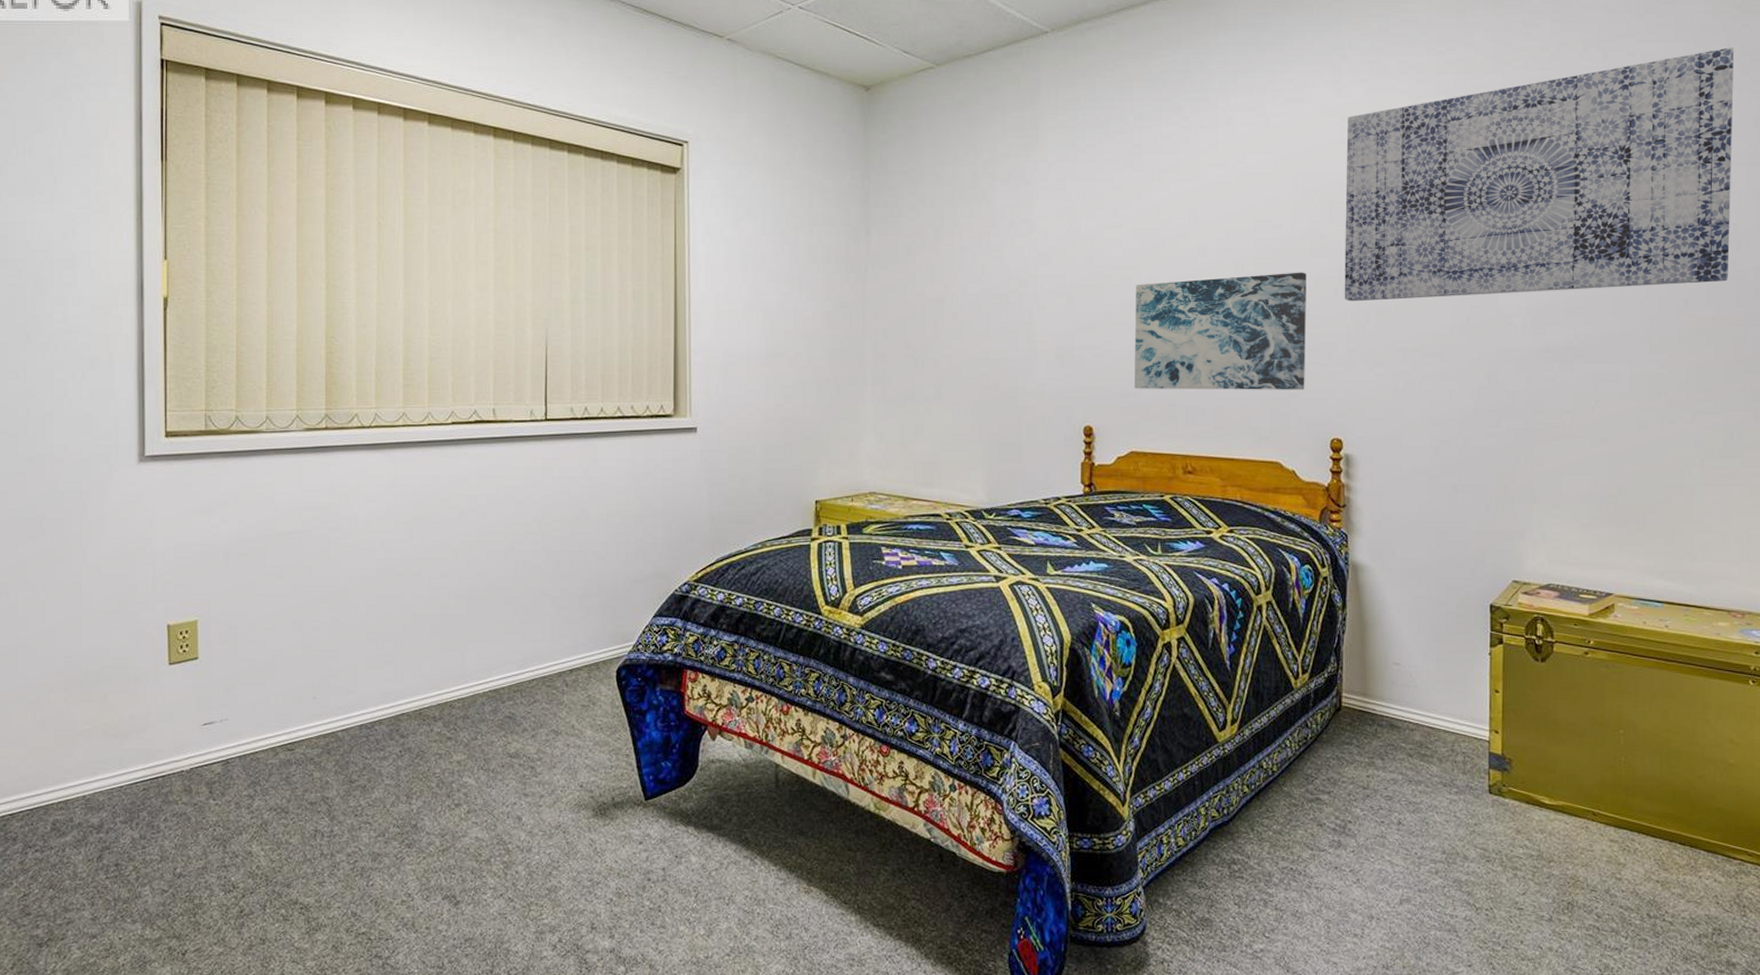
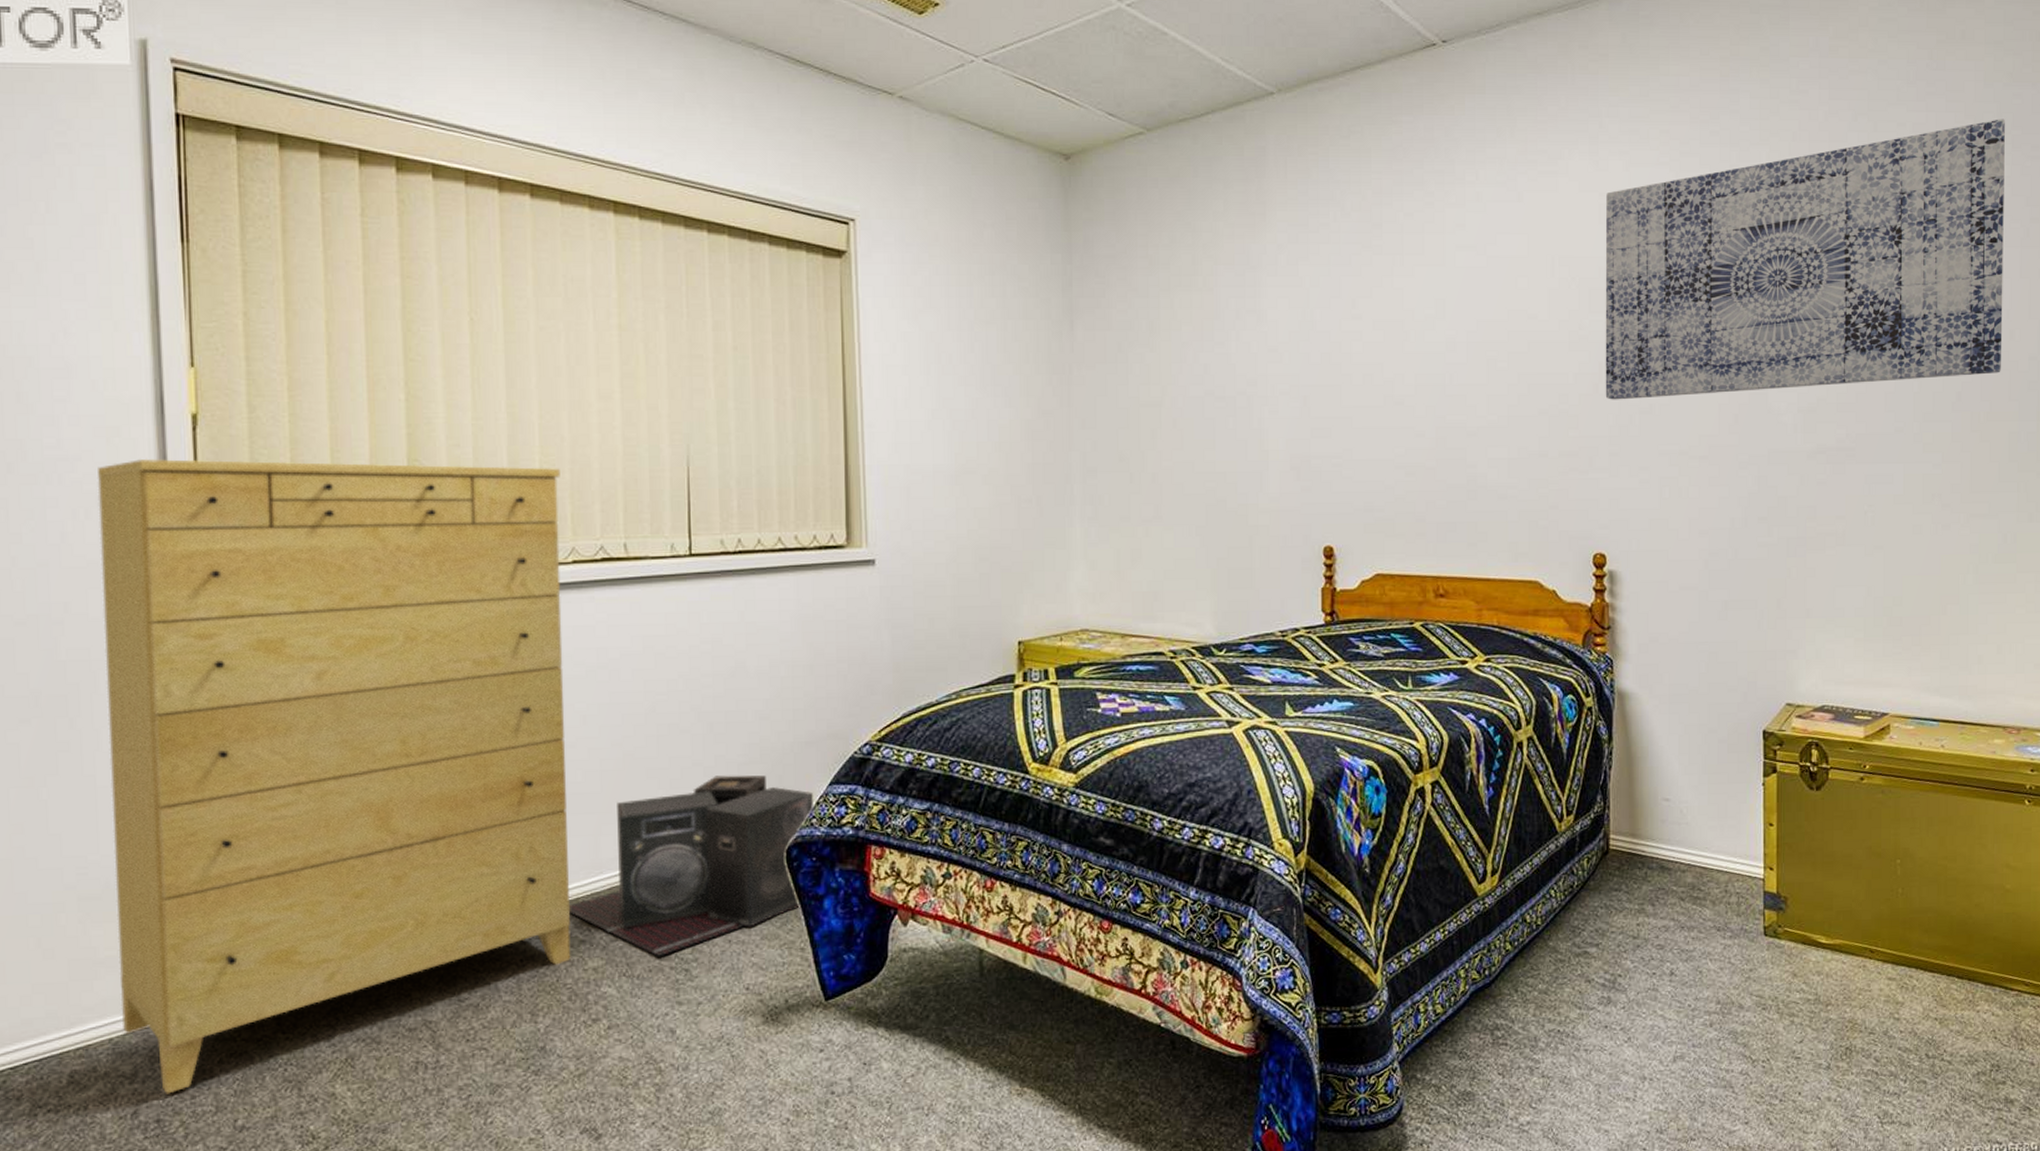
dresser: none [91,332,444,844] -> present [97,458,571,1094]
speaker: none [439,605,640,754] -> present [568,775,813,956]
wall art: present [1135,272,1307,390] -> none [1378,367,1565,503]

